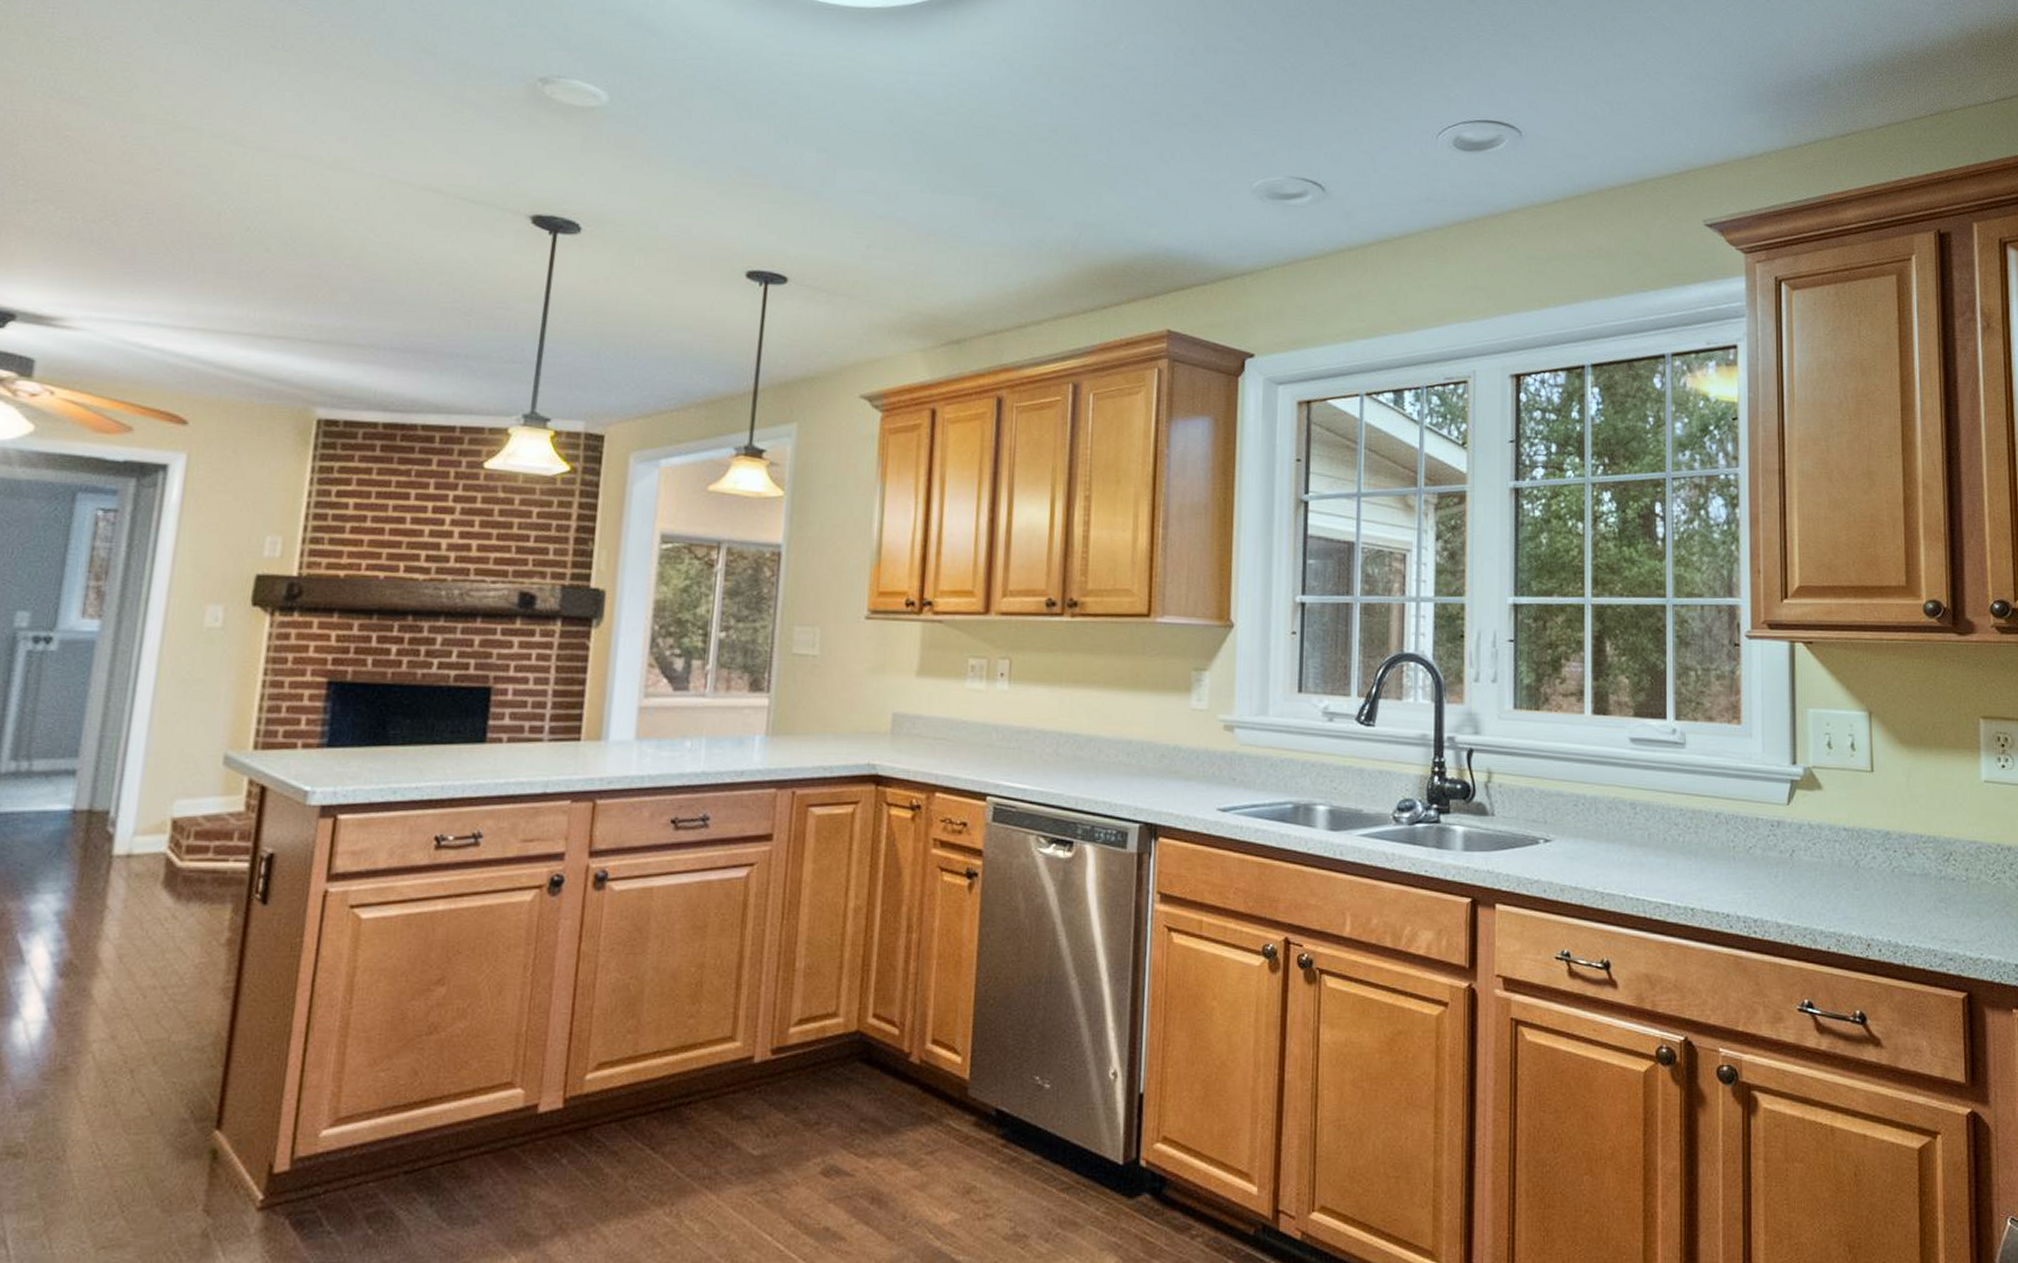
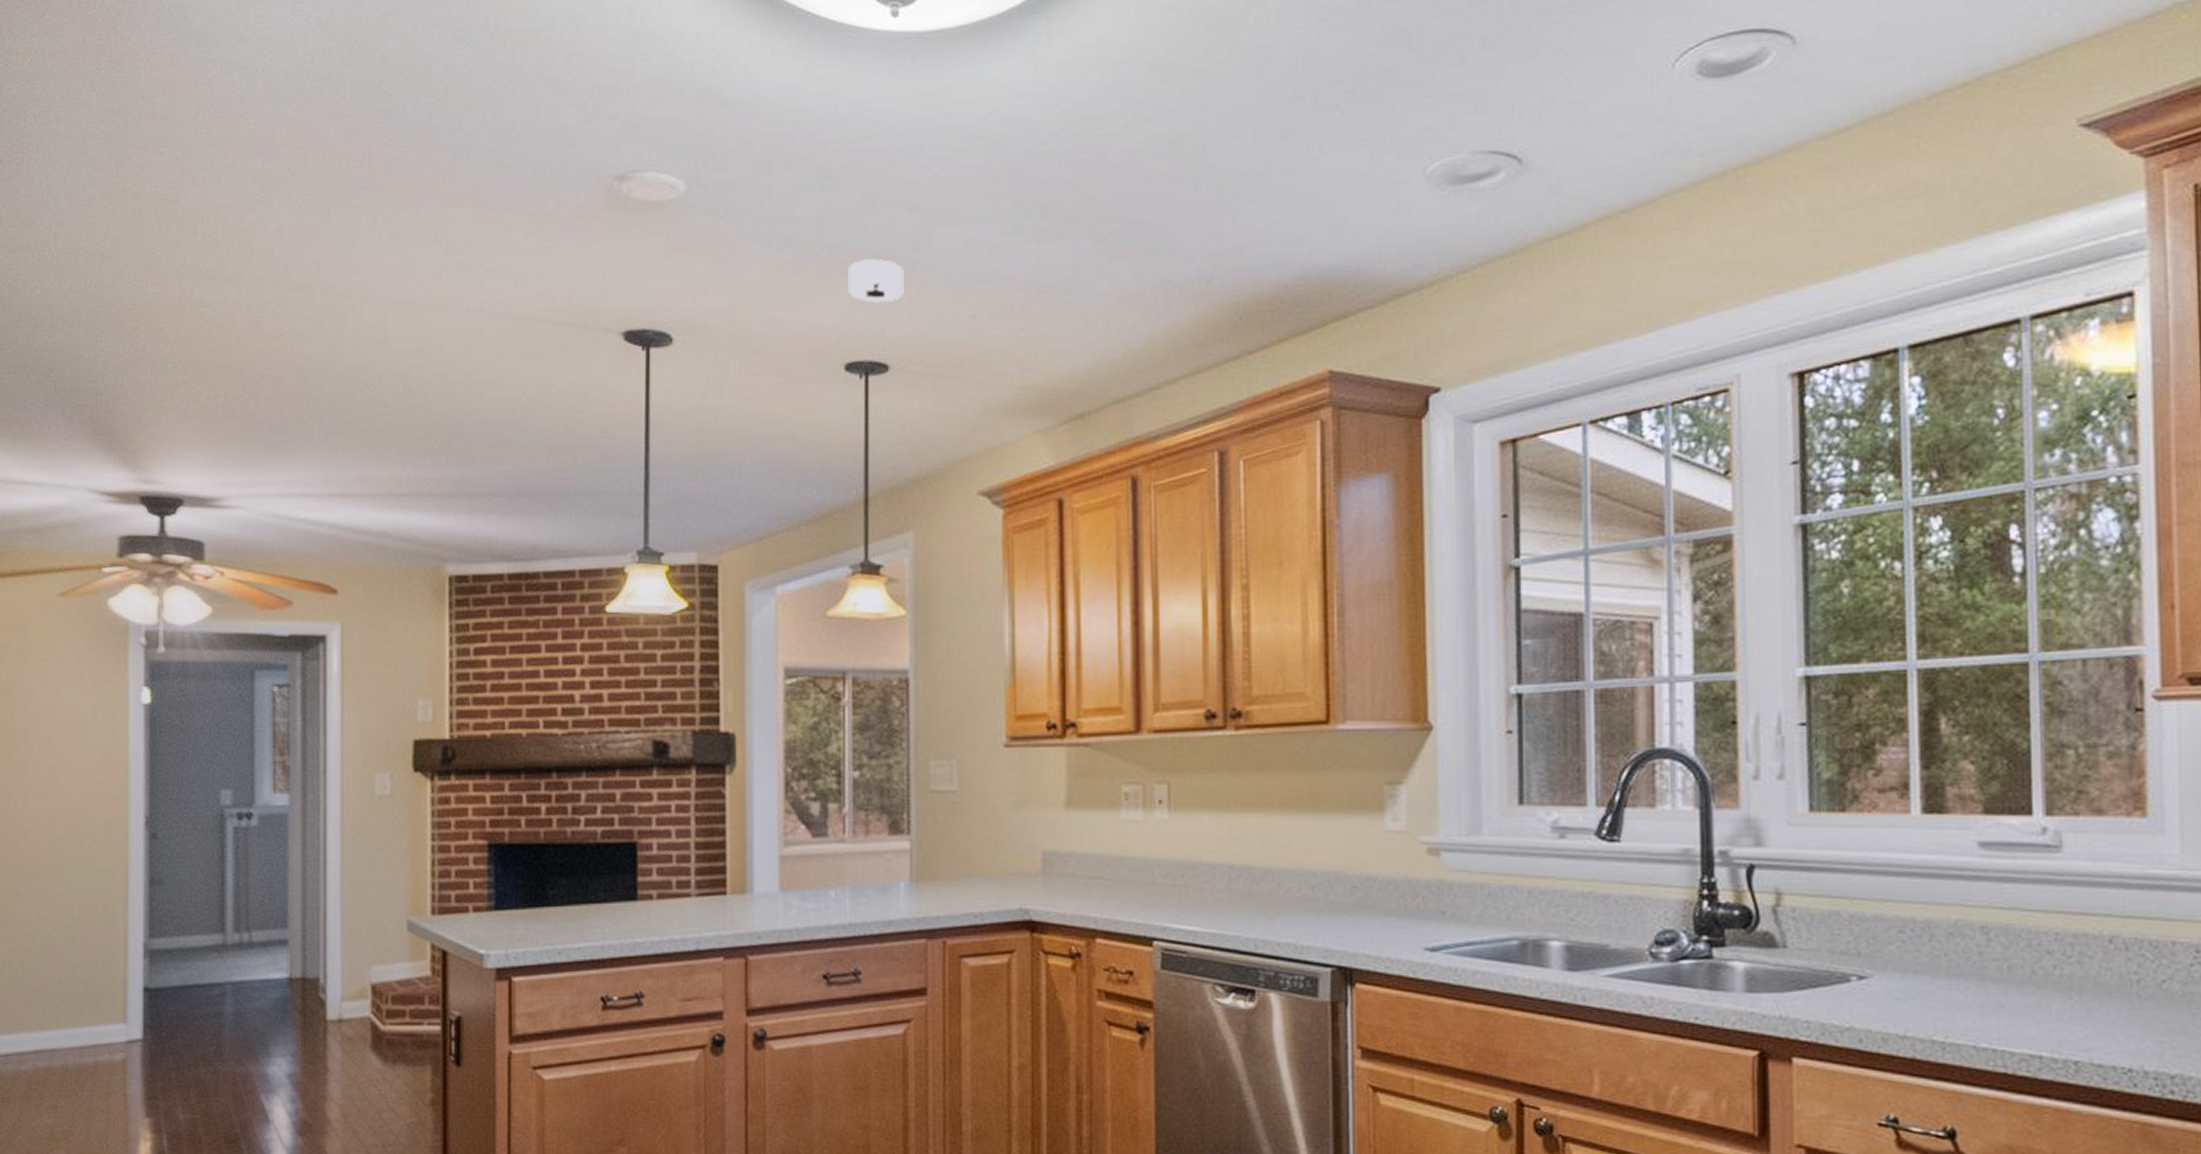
smoke detector: none [756,185,809,224] -> present [848,258,904,303]

